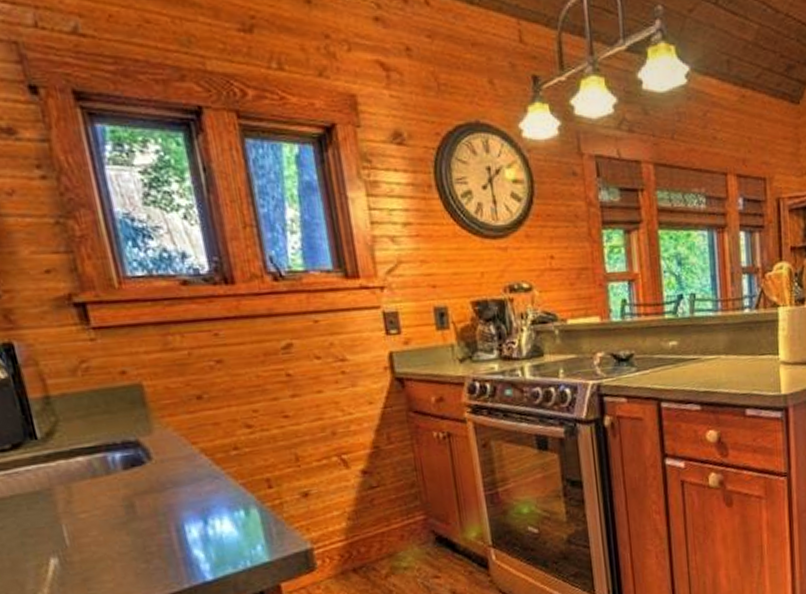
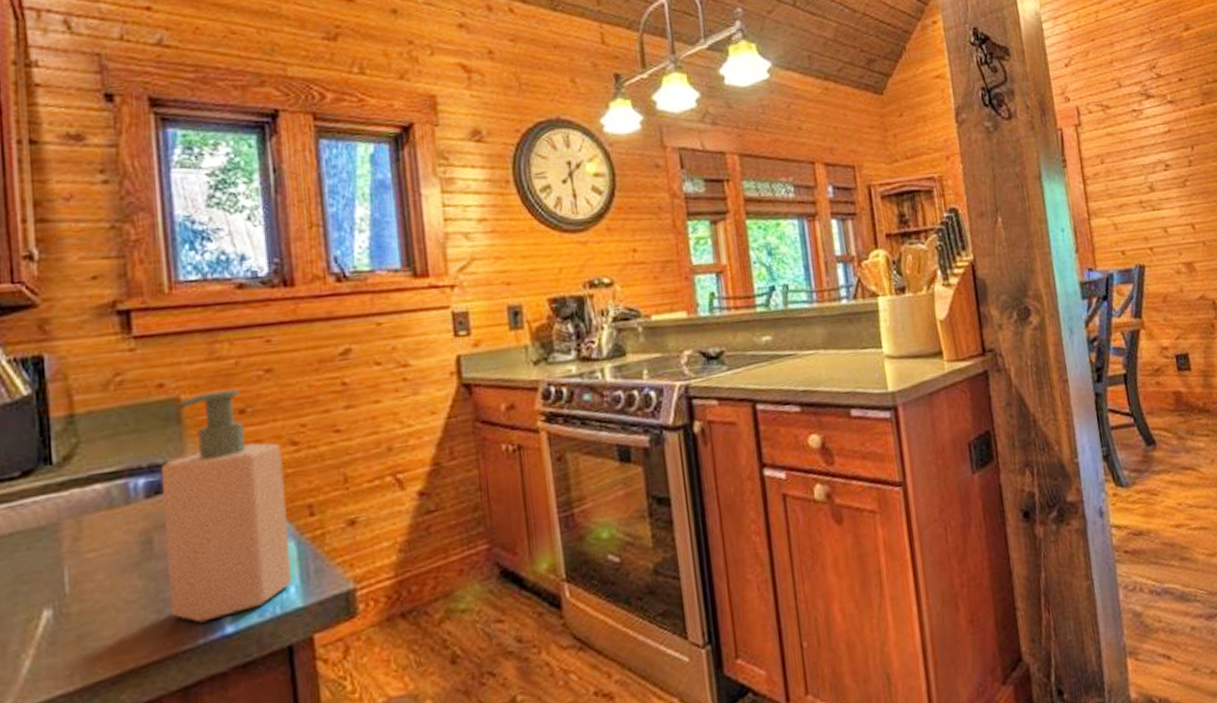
soap bottle: none [133,378,258,572] -> present [160,389,292,623]

